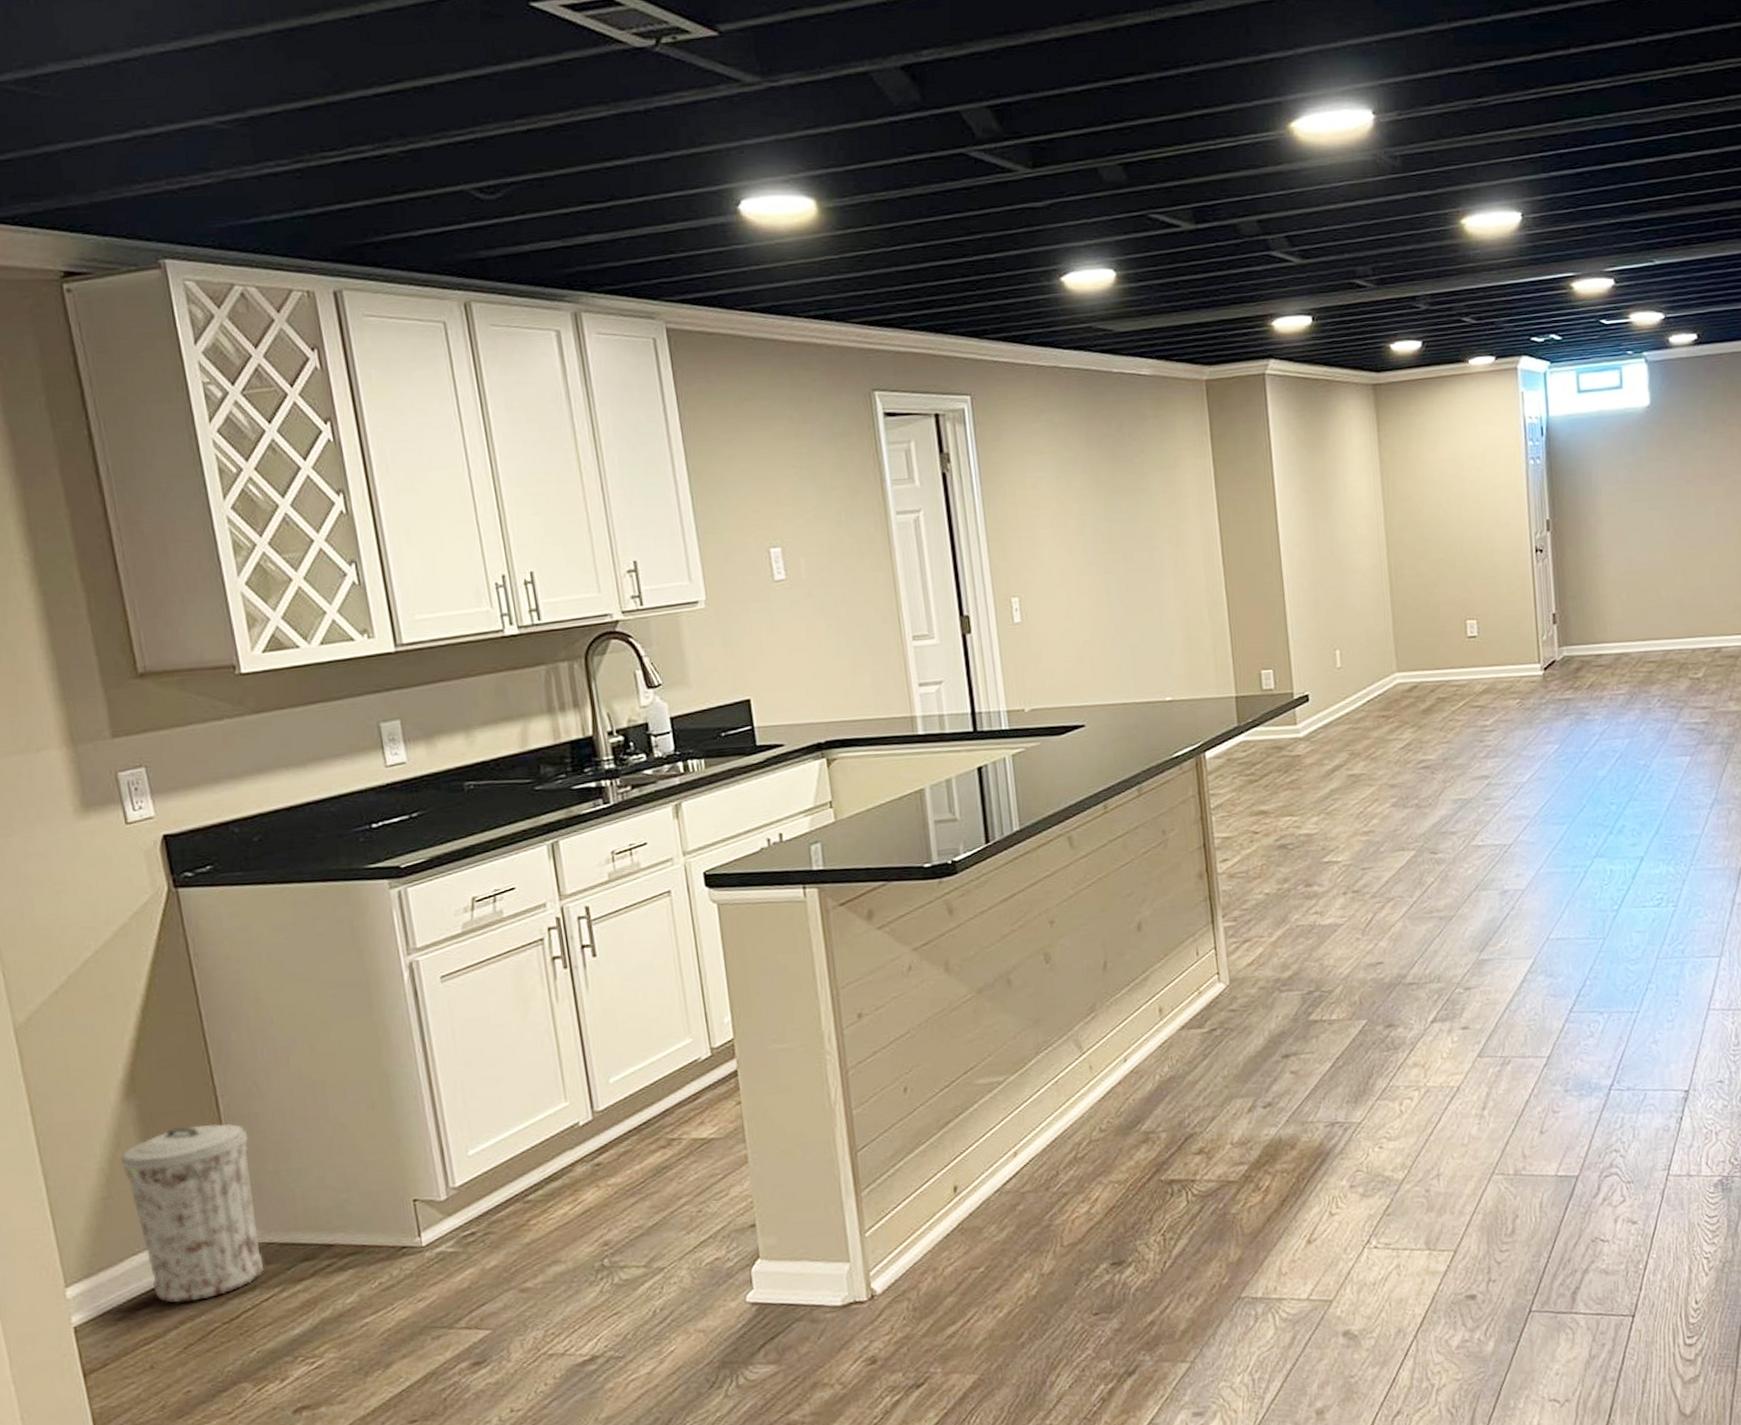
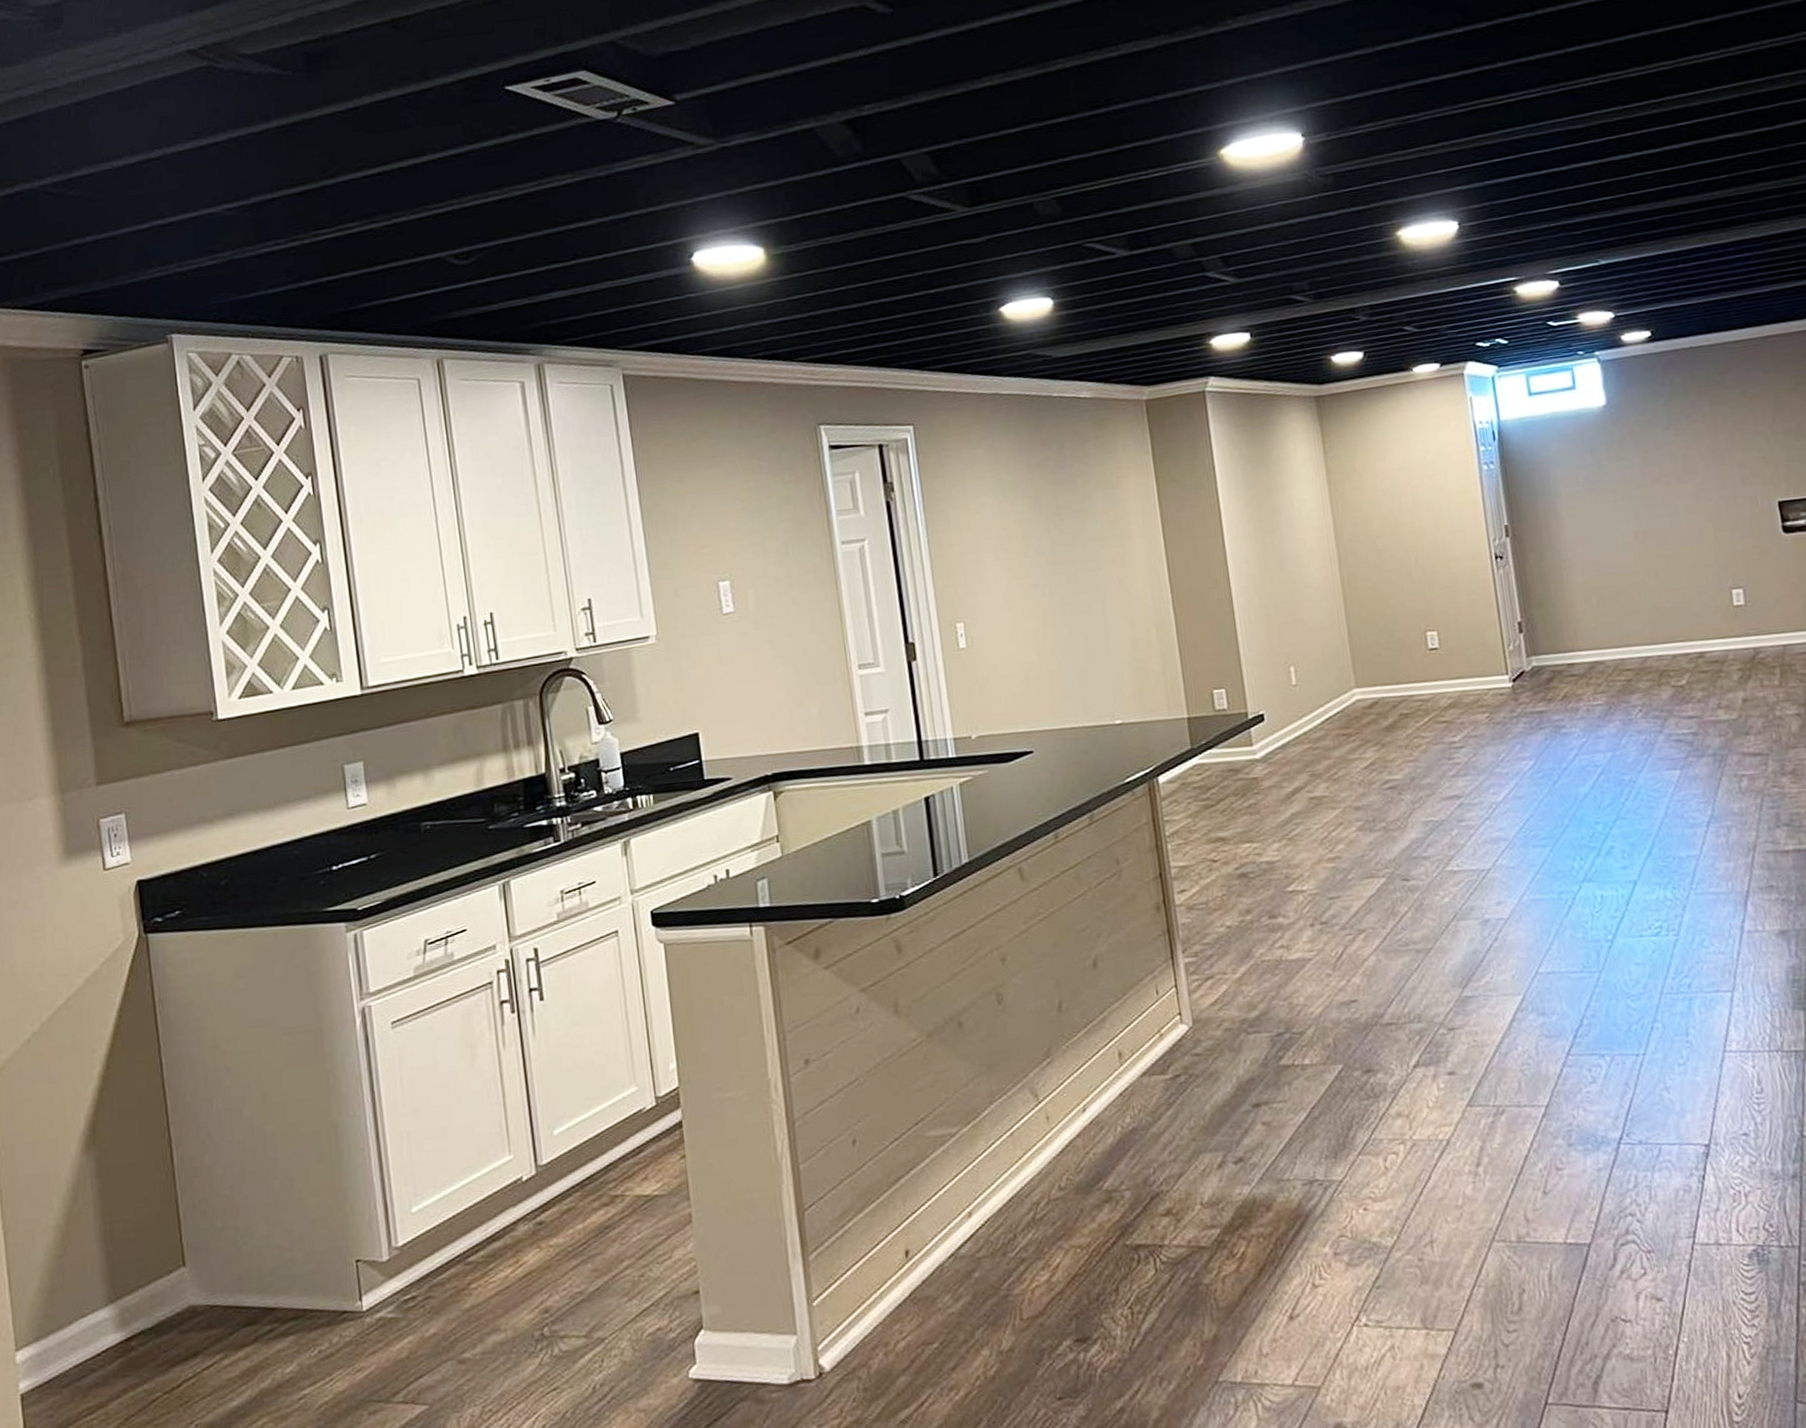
trash can: present [121,1124,264,1303] -> none [77,1177,207,1369]

